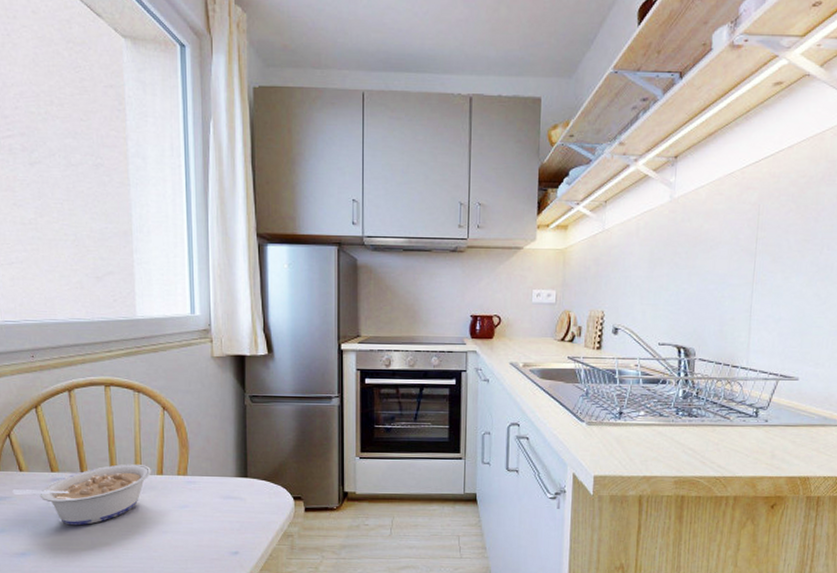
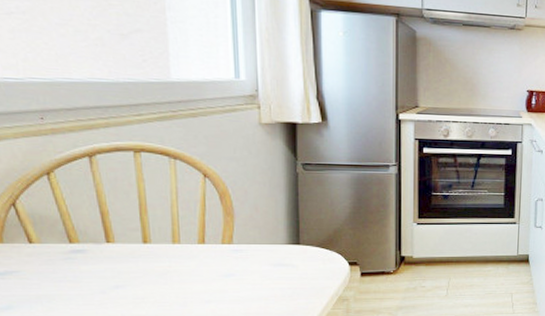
legume: present [12,463,151,526] -> none [20,233,191,299]

